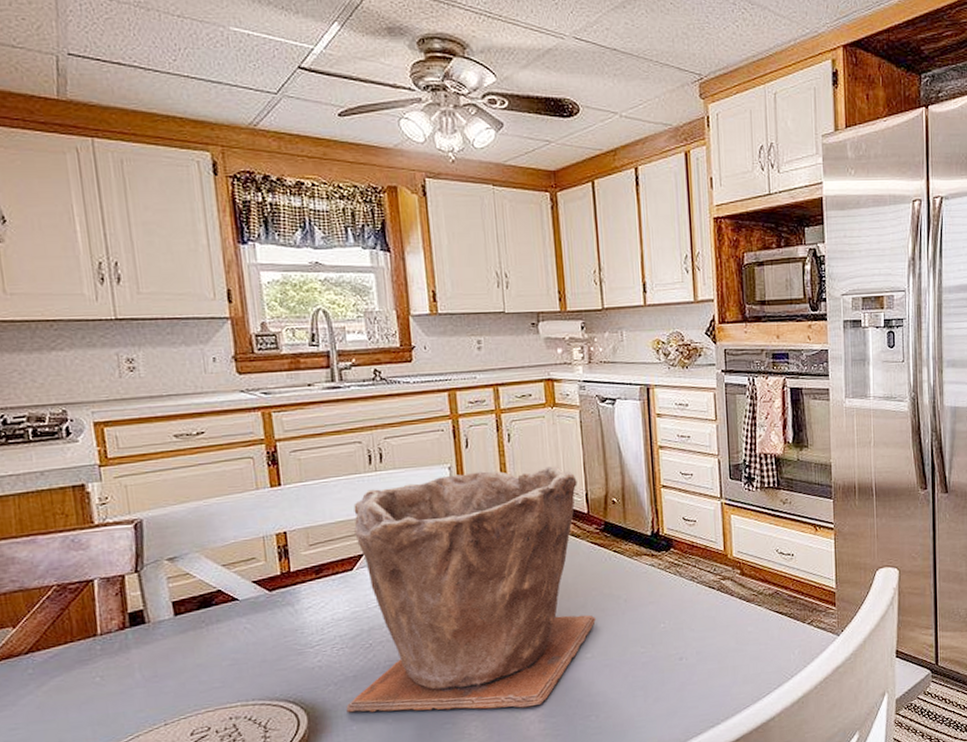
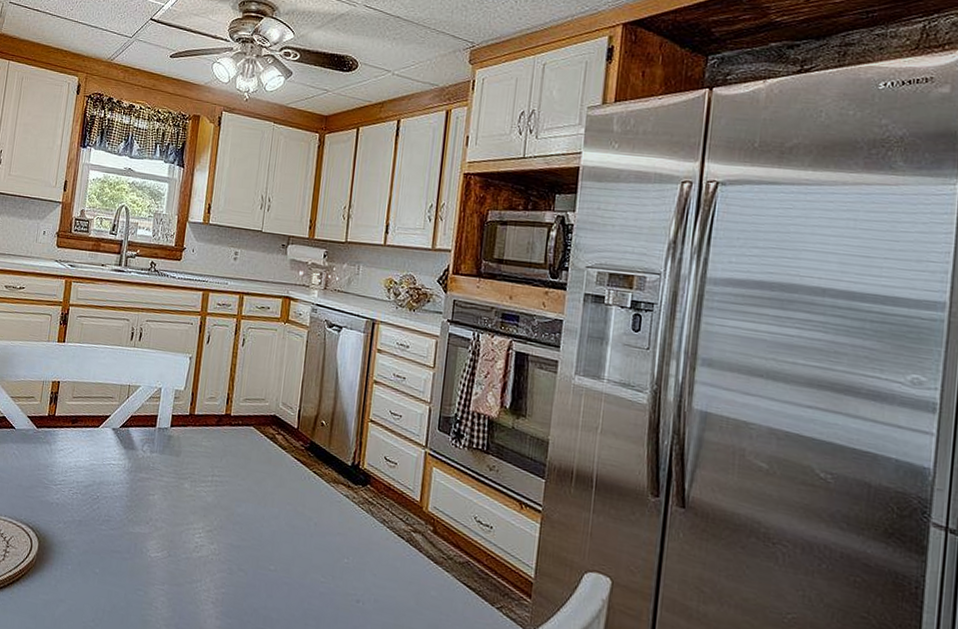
plant pot: present [346,466,597,713] -> none [67,361,294,601]

